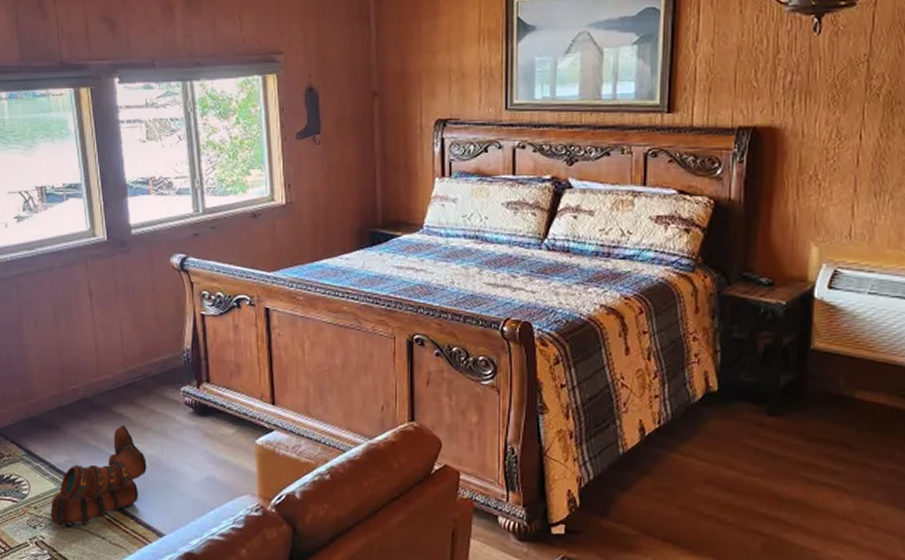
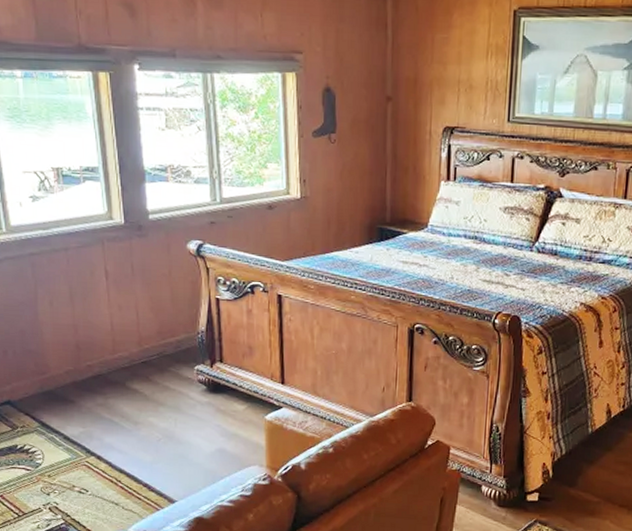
boots: present [50,425,147,527] -> none [64,400,160,494]

